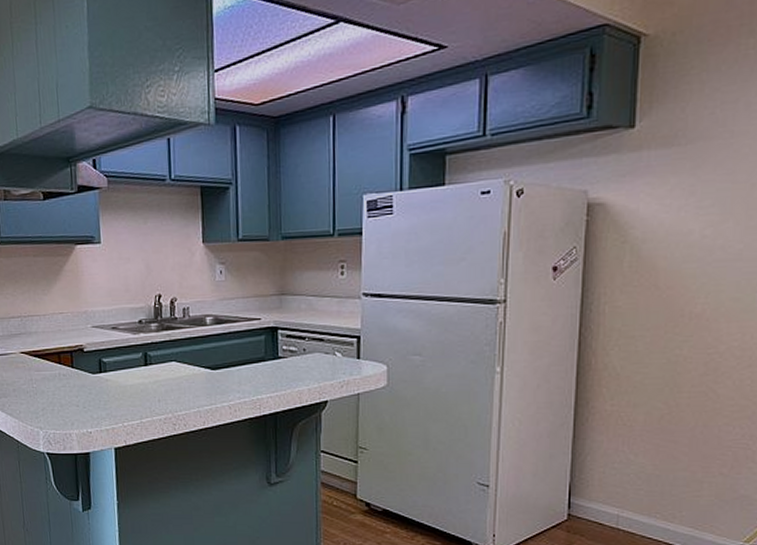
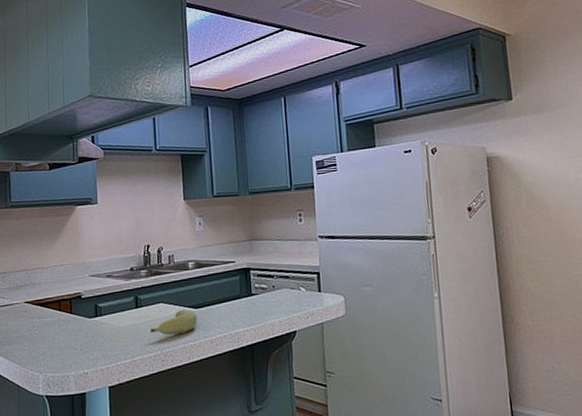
fruit: none [161,370,214,398] -> present [150,309,198,336]

